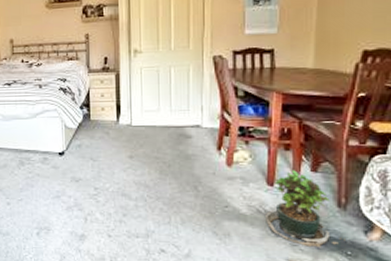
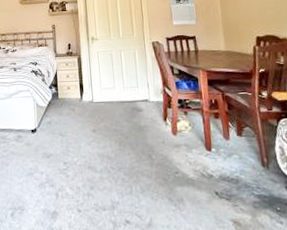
potted plant: present [266,170,345,249] -> none [209,135,274,207]

